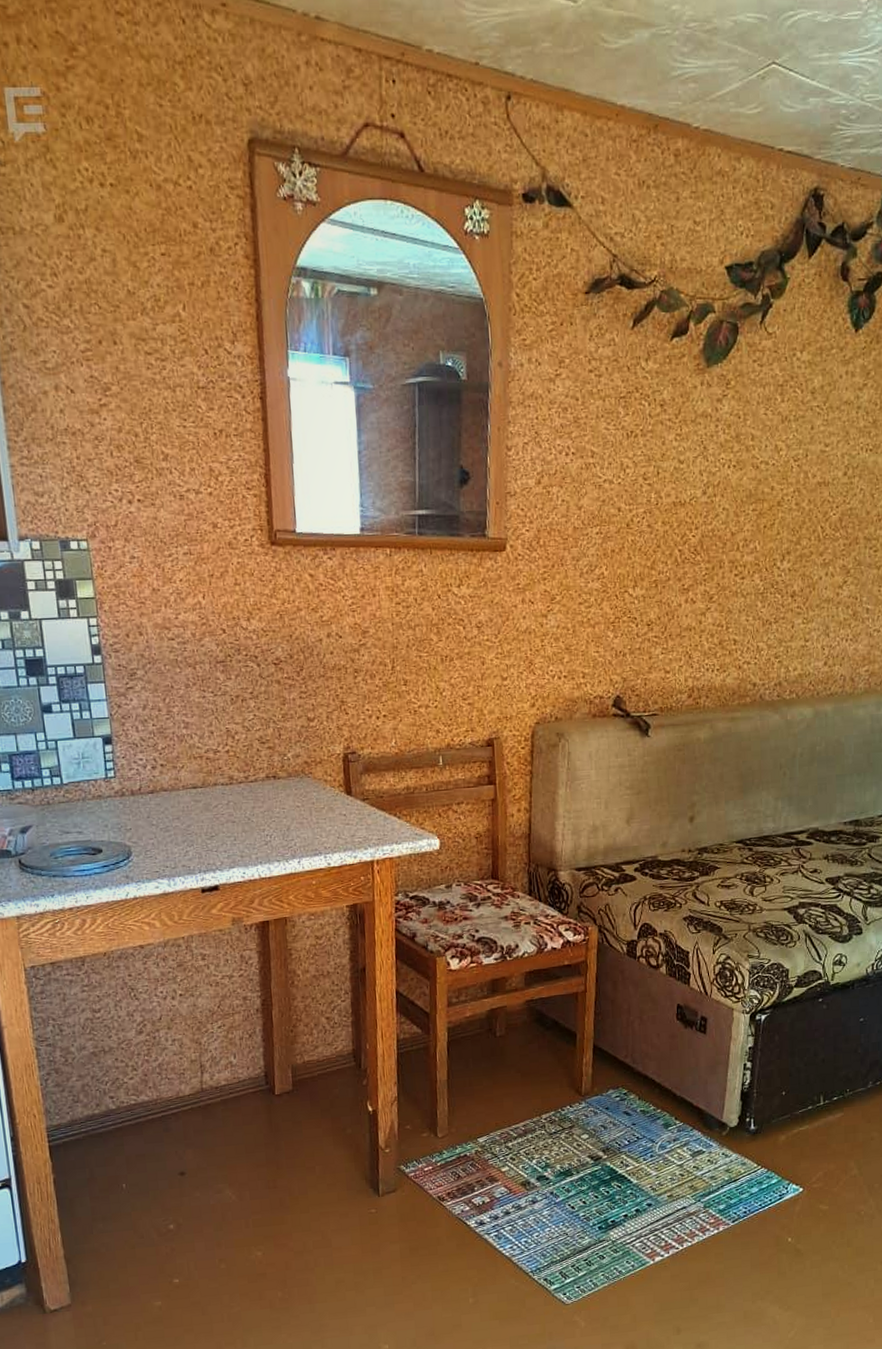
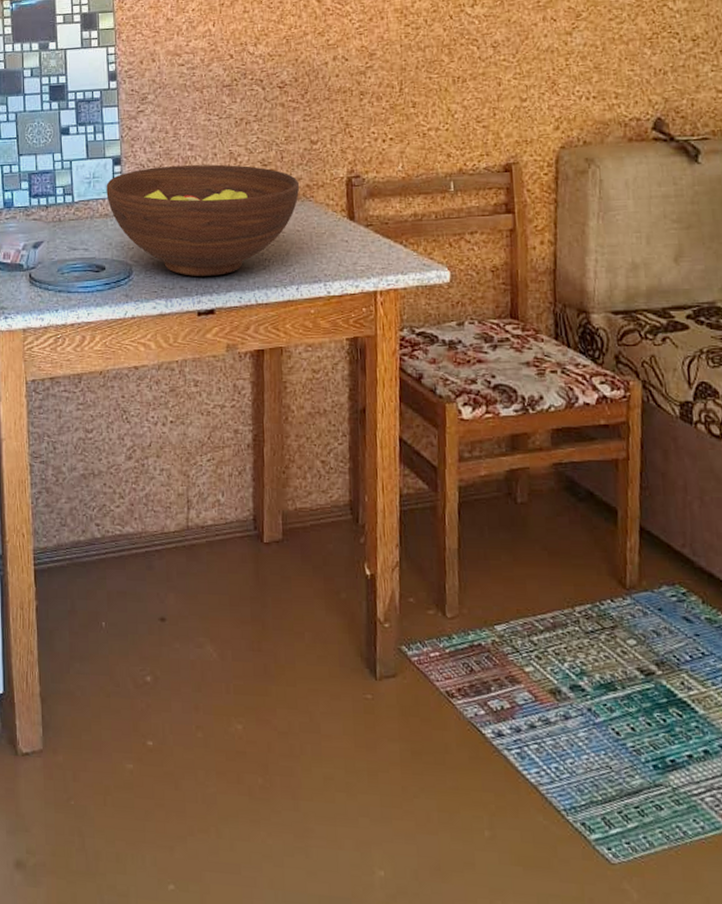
fruit bowl: none [97,742,298,855] -> present [106,164,299,276]

